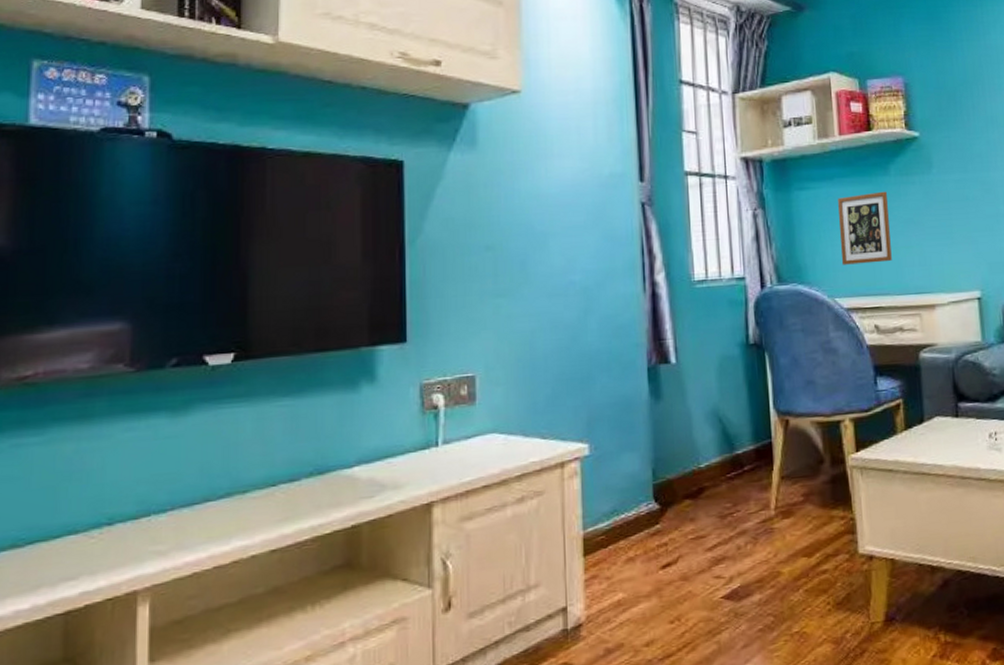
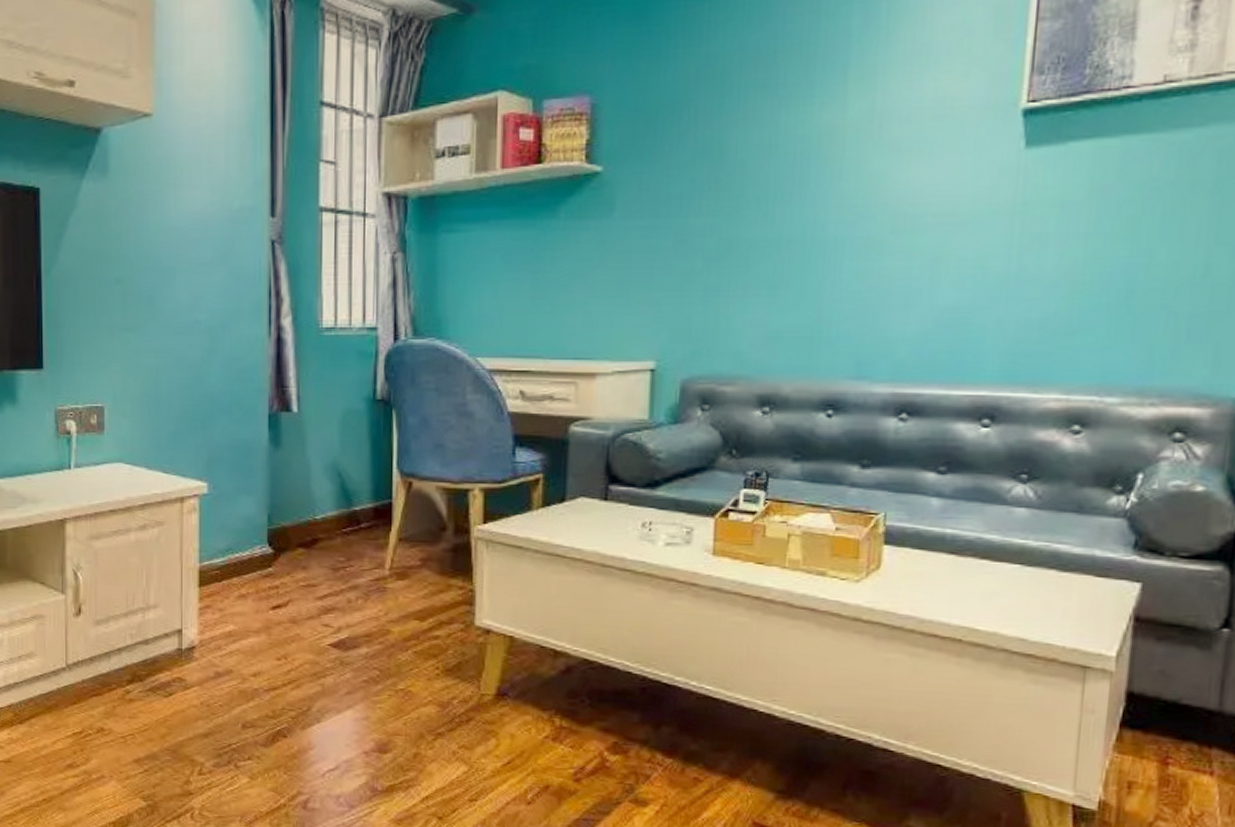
picture frame: present [838,191,892,265] -> none [488,237,552,321]

